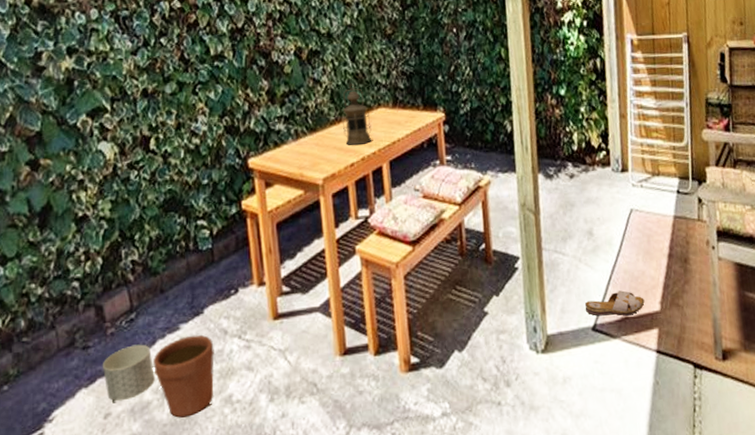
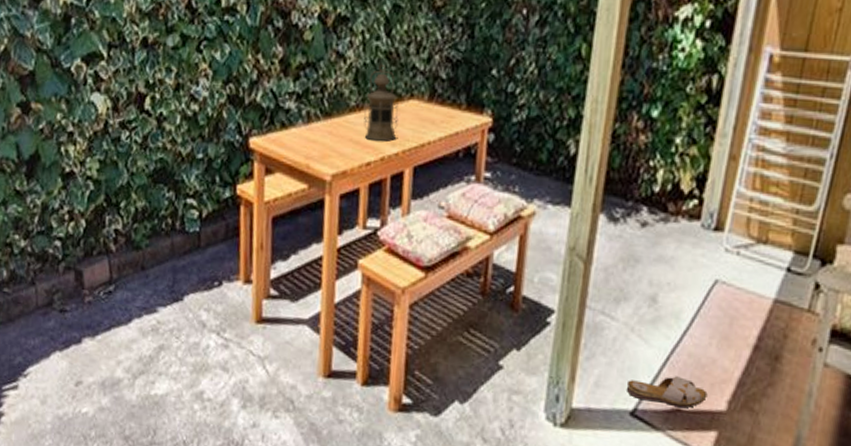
planter: present [102,344,155,402] -> none [77,318,128,373]
flowerpot: present [153,334,215,418] -> none [127,321,191,404]

